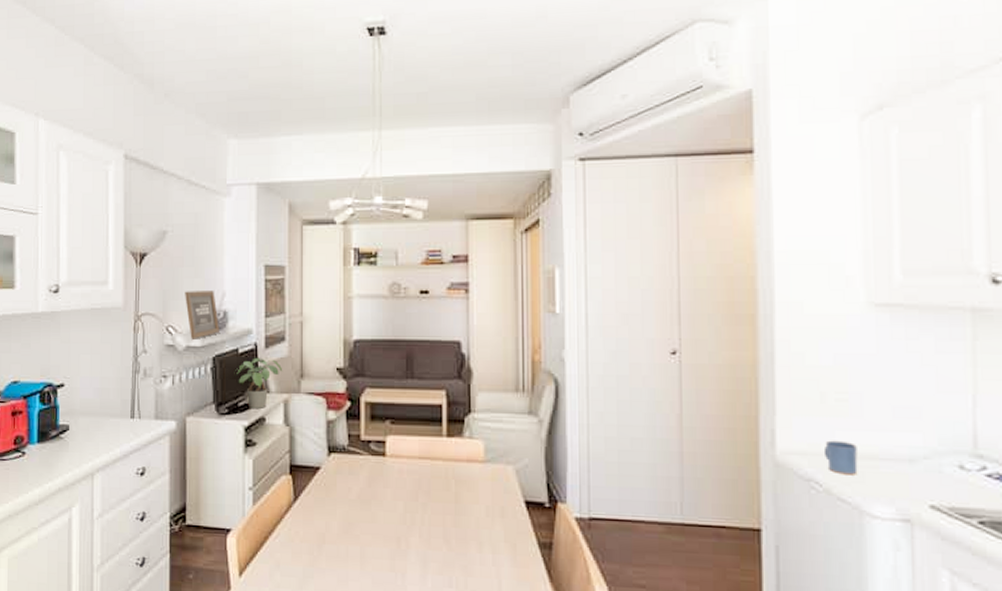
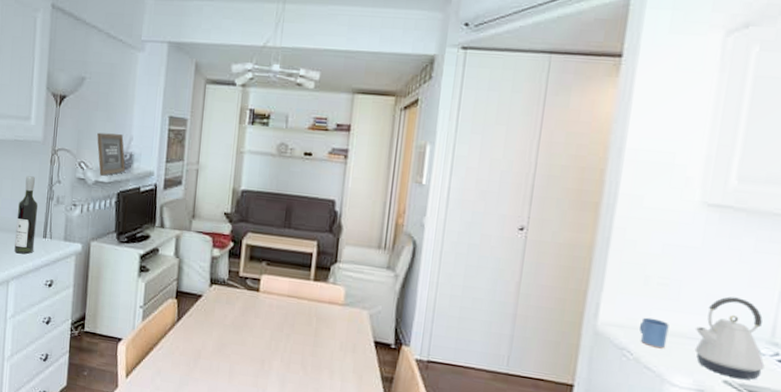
bottle: none [98,348,122,440] -> present [14,176,38,254]
potted plant: present [234,357,283,408] -> none [135,196,178,241]
kettle: none [886,406,973,501] -> present [694,296,765,380]

